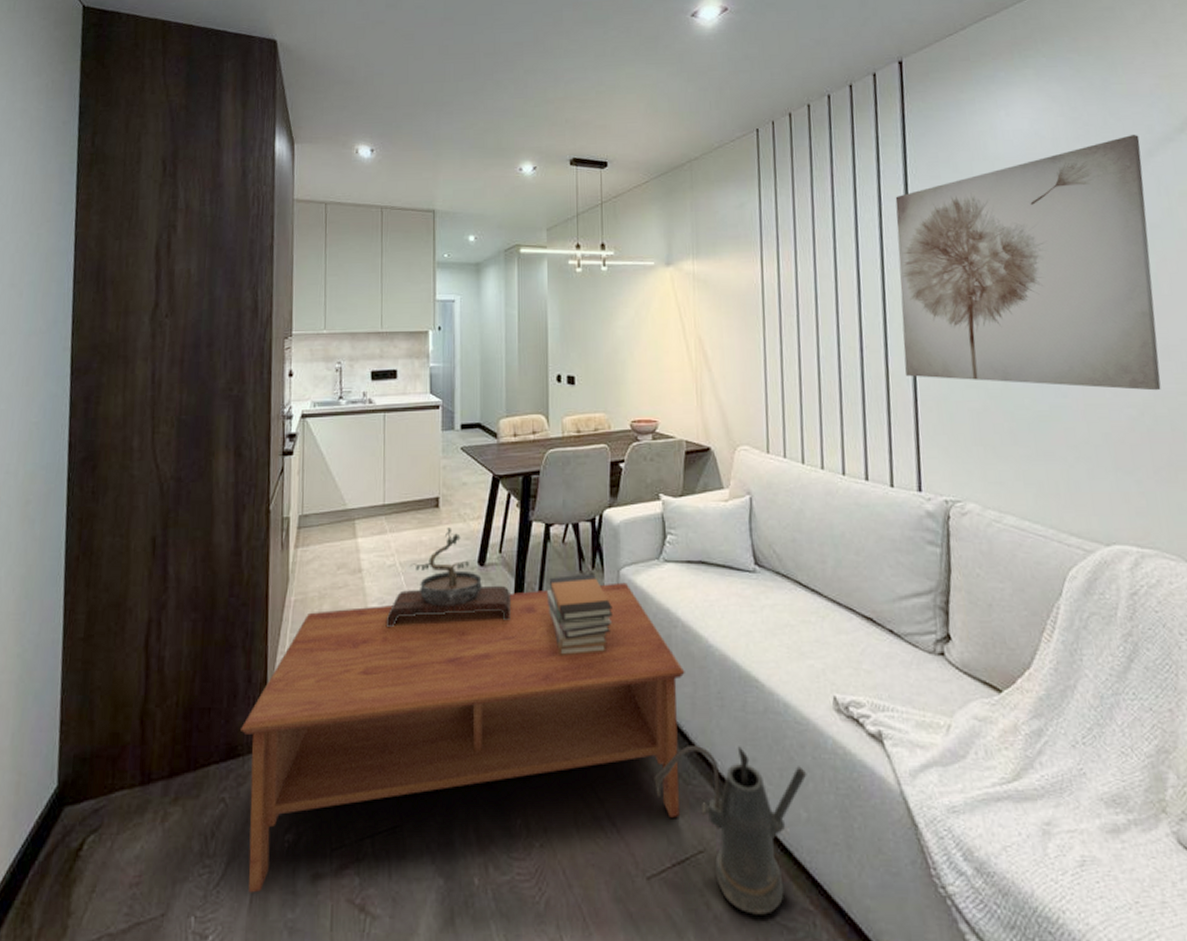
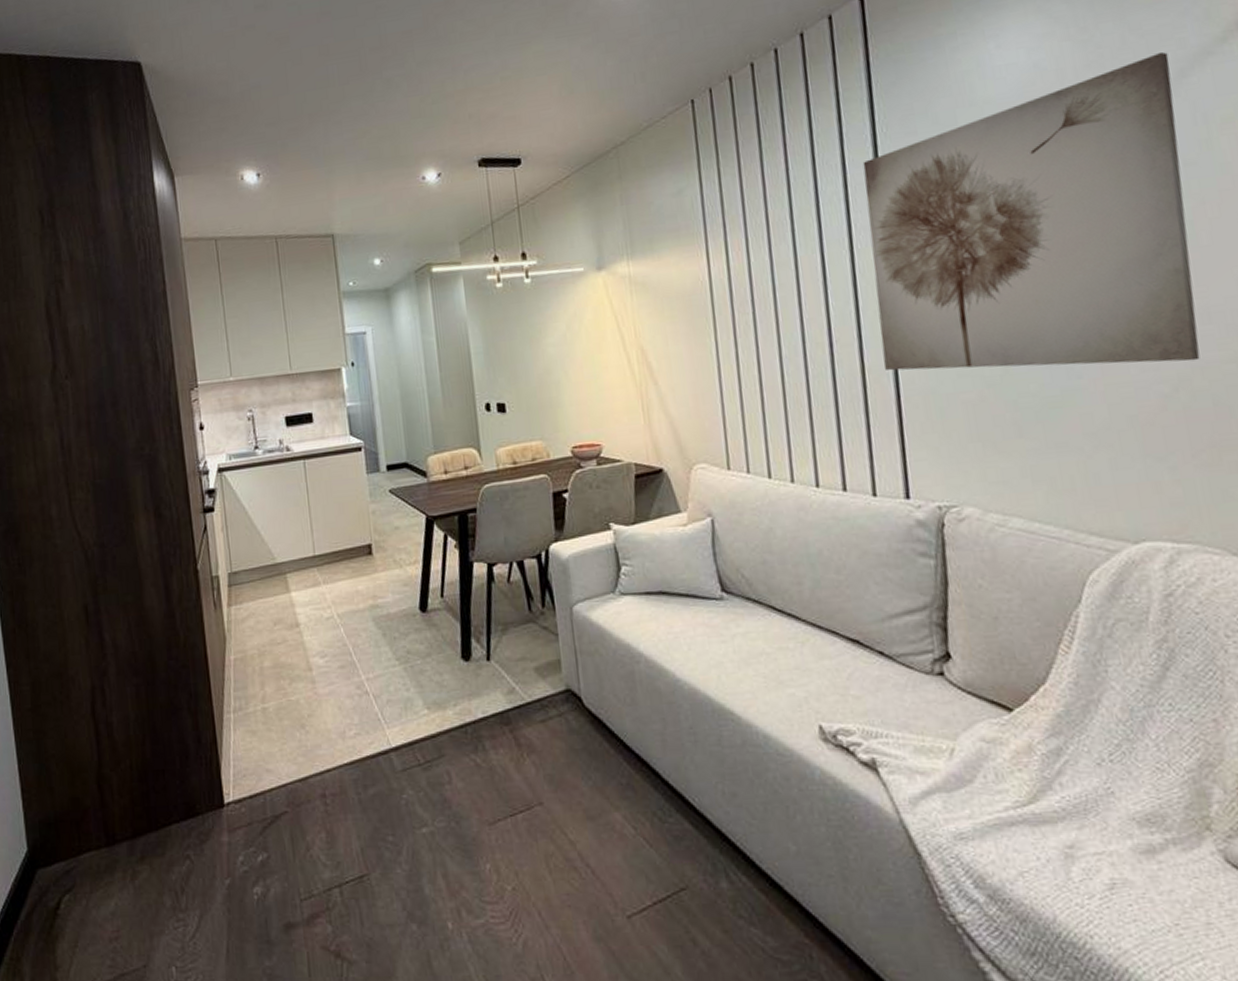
coffee table: present [241,582,685,893] -> none [196,619,657,944]
bonsai tree: present [385,527,510,628] -> none [329,575,460,682]
book stack: present [547,574,613,657] -> none [496,612,569,700]
watering can: present [654,746,807,915] -> none [626,781,794,949]

